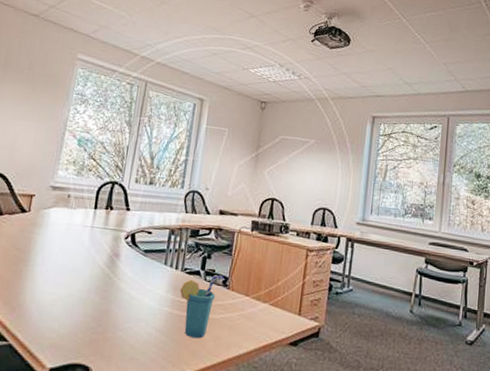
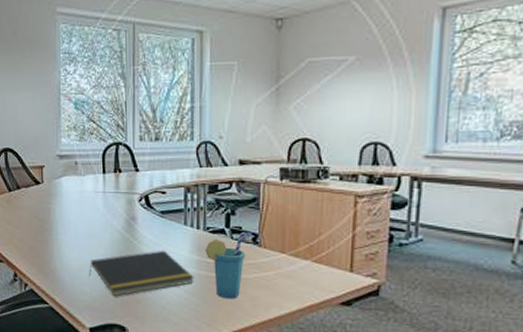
notepad: none [60,287,168,334] -> present [89,250,196,297]

